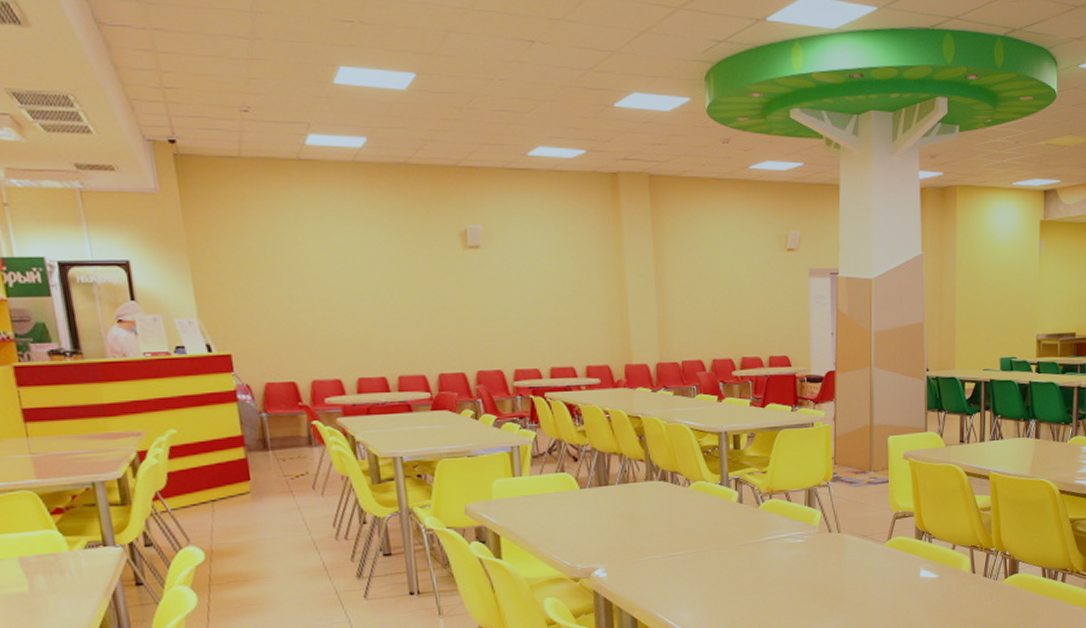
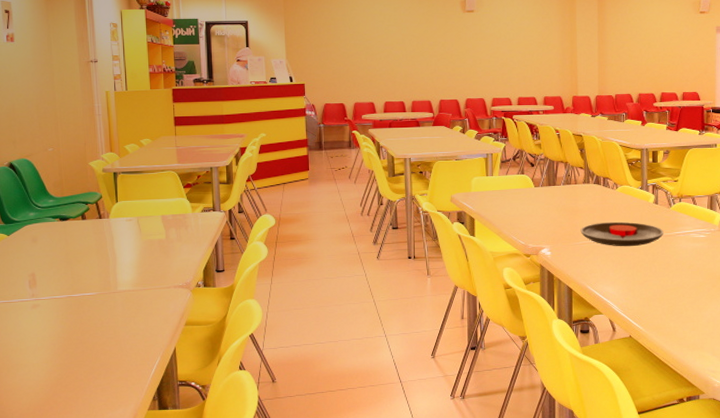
plate: none [644,528,752,561] -> present [580,221,664,247]

